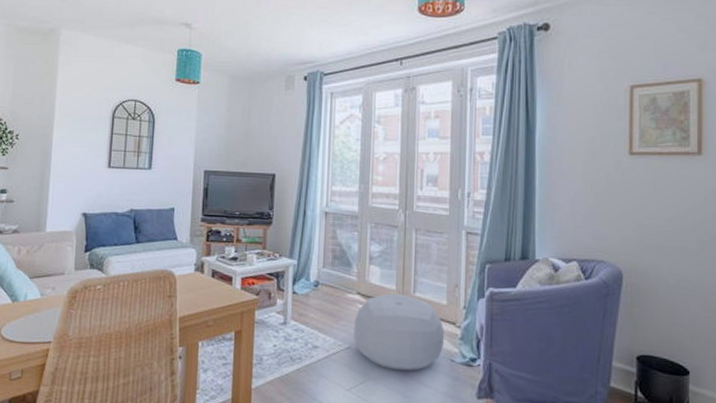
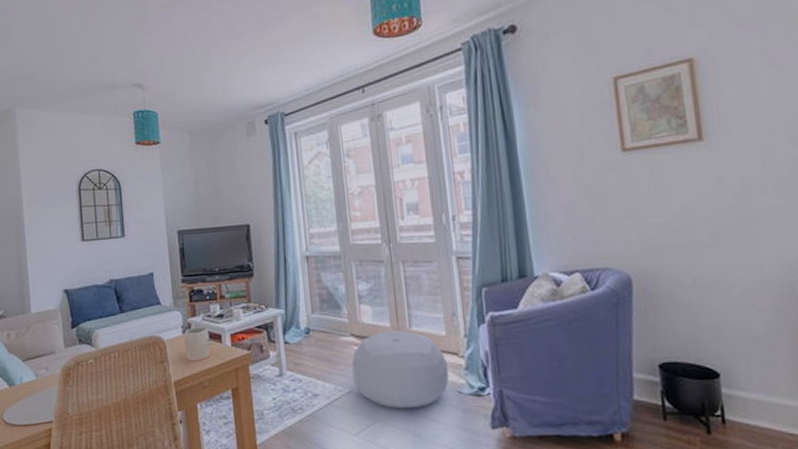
mug: none [194,266,221,300] -> present [184,326,211,362]

